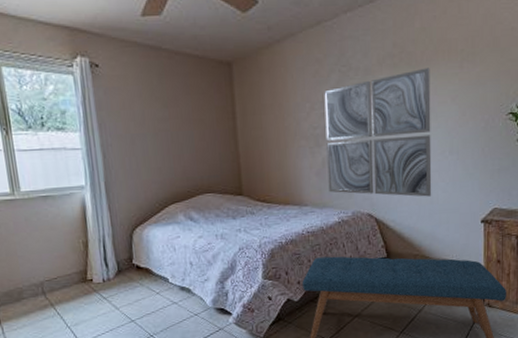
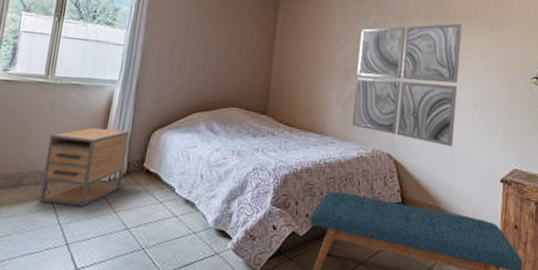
nightstand: none [34,233,117,312] -> present [39,127,129,208]

